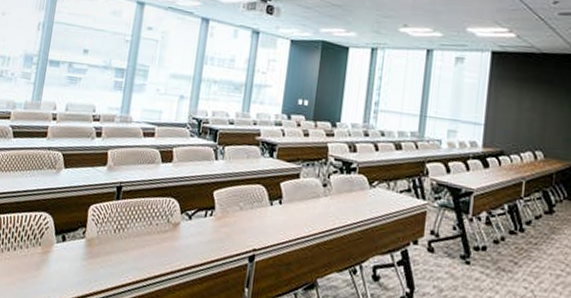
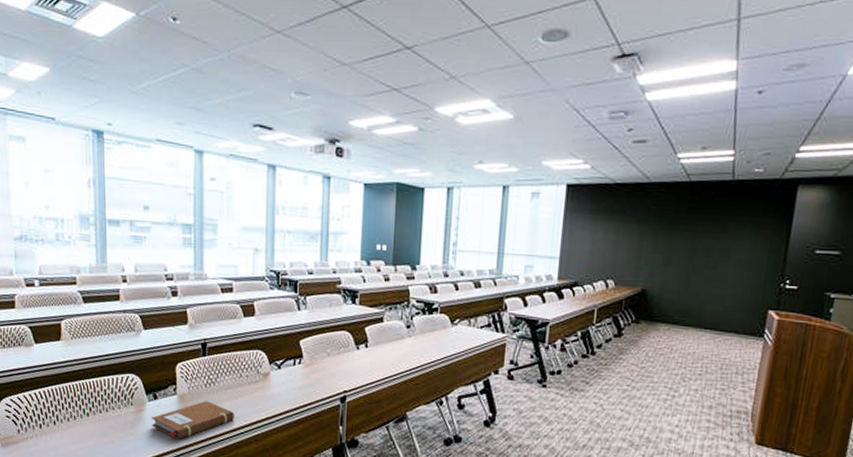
notebook: none [56,247,139,288] -> present [152,401,234,440]

